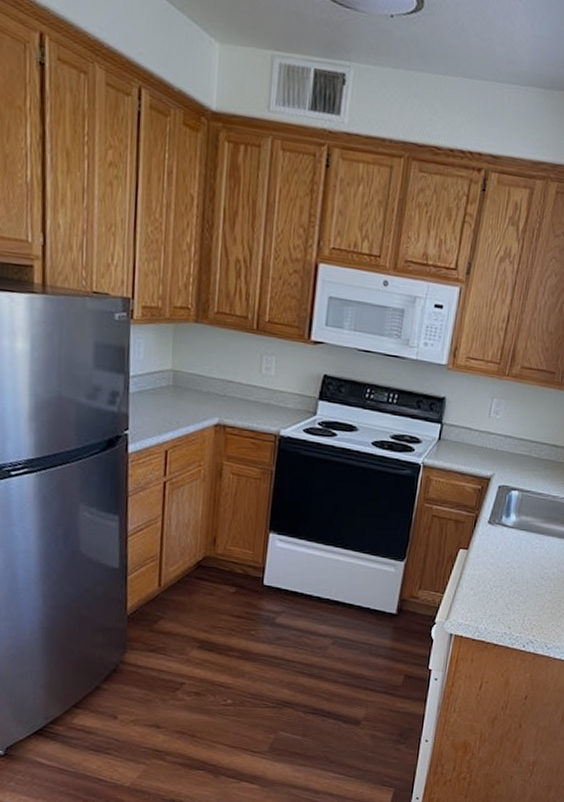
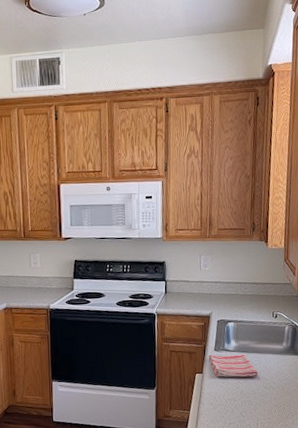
dish towel: none [478,527,537,564] -> present [208,354,259,378]

